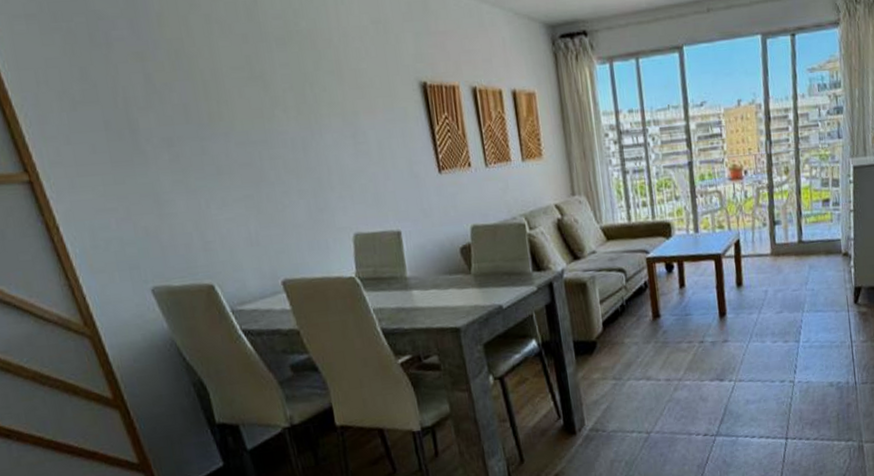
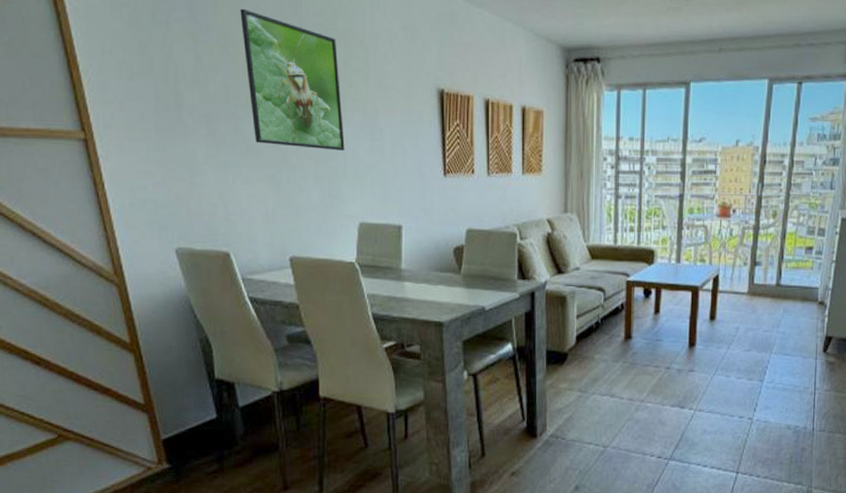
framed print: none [189,19,327,163] -> present [240,8,345,151]

